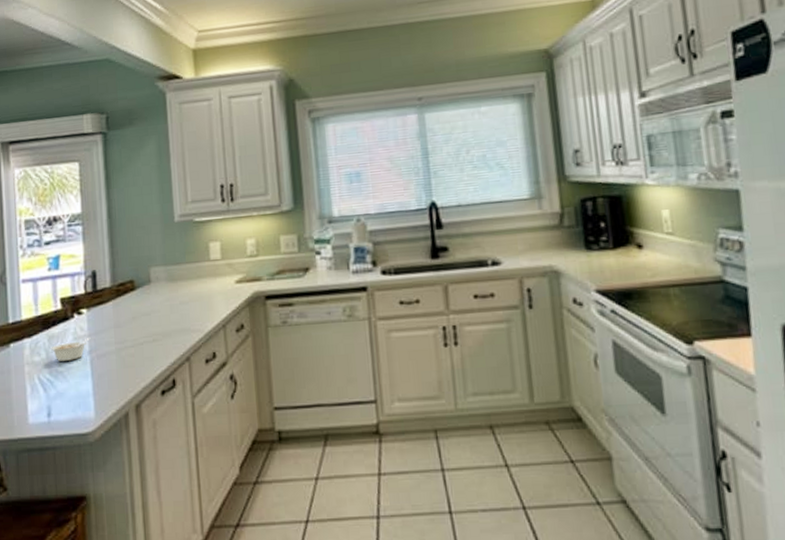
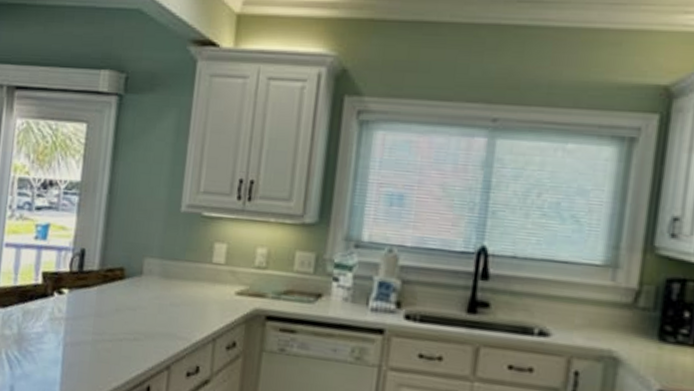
legume: present [51,338,91,361] -> none [23,321,68,342]

